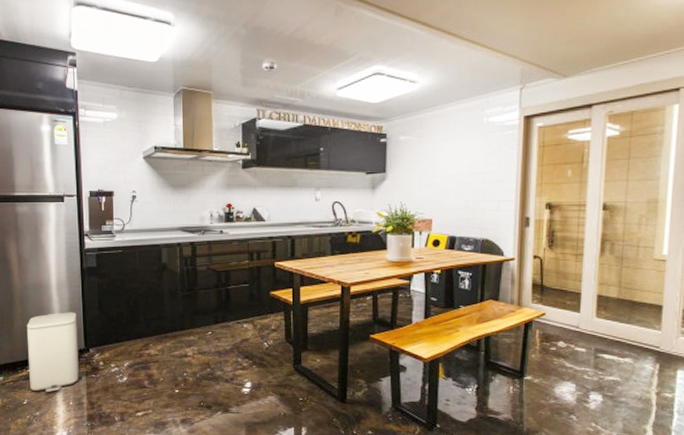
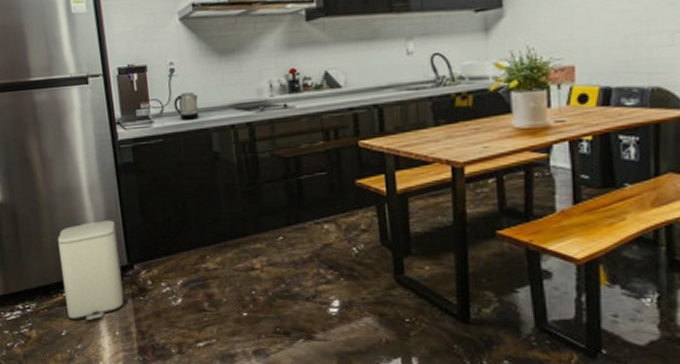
kettle: none [133,214,153,237] -> present [173,91,199,121]

